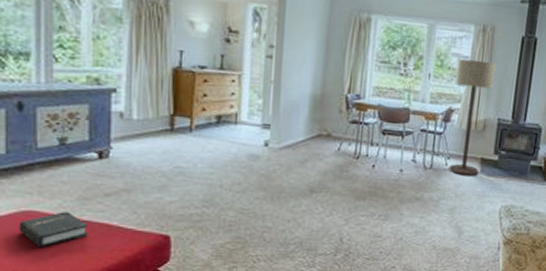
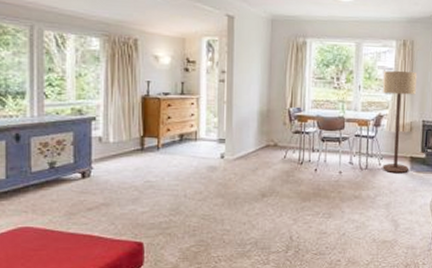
hardback book: present [18,210,88,248] -> none [16,225,74,260]

